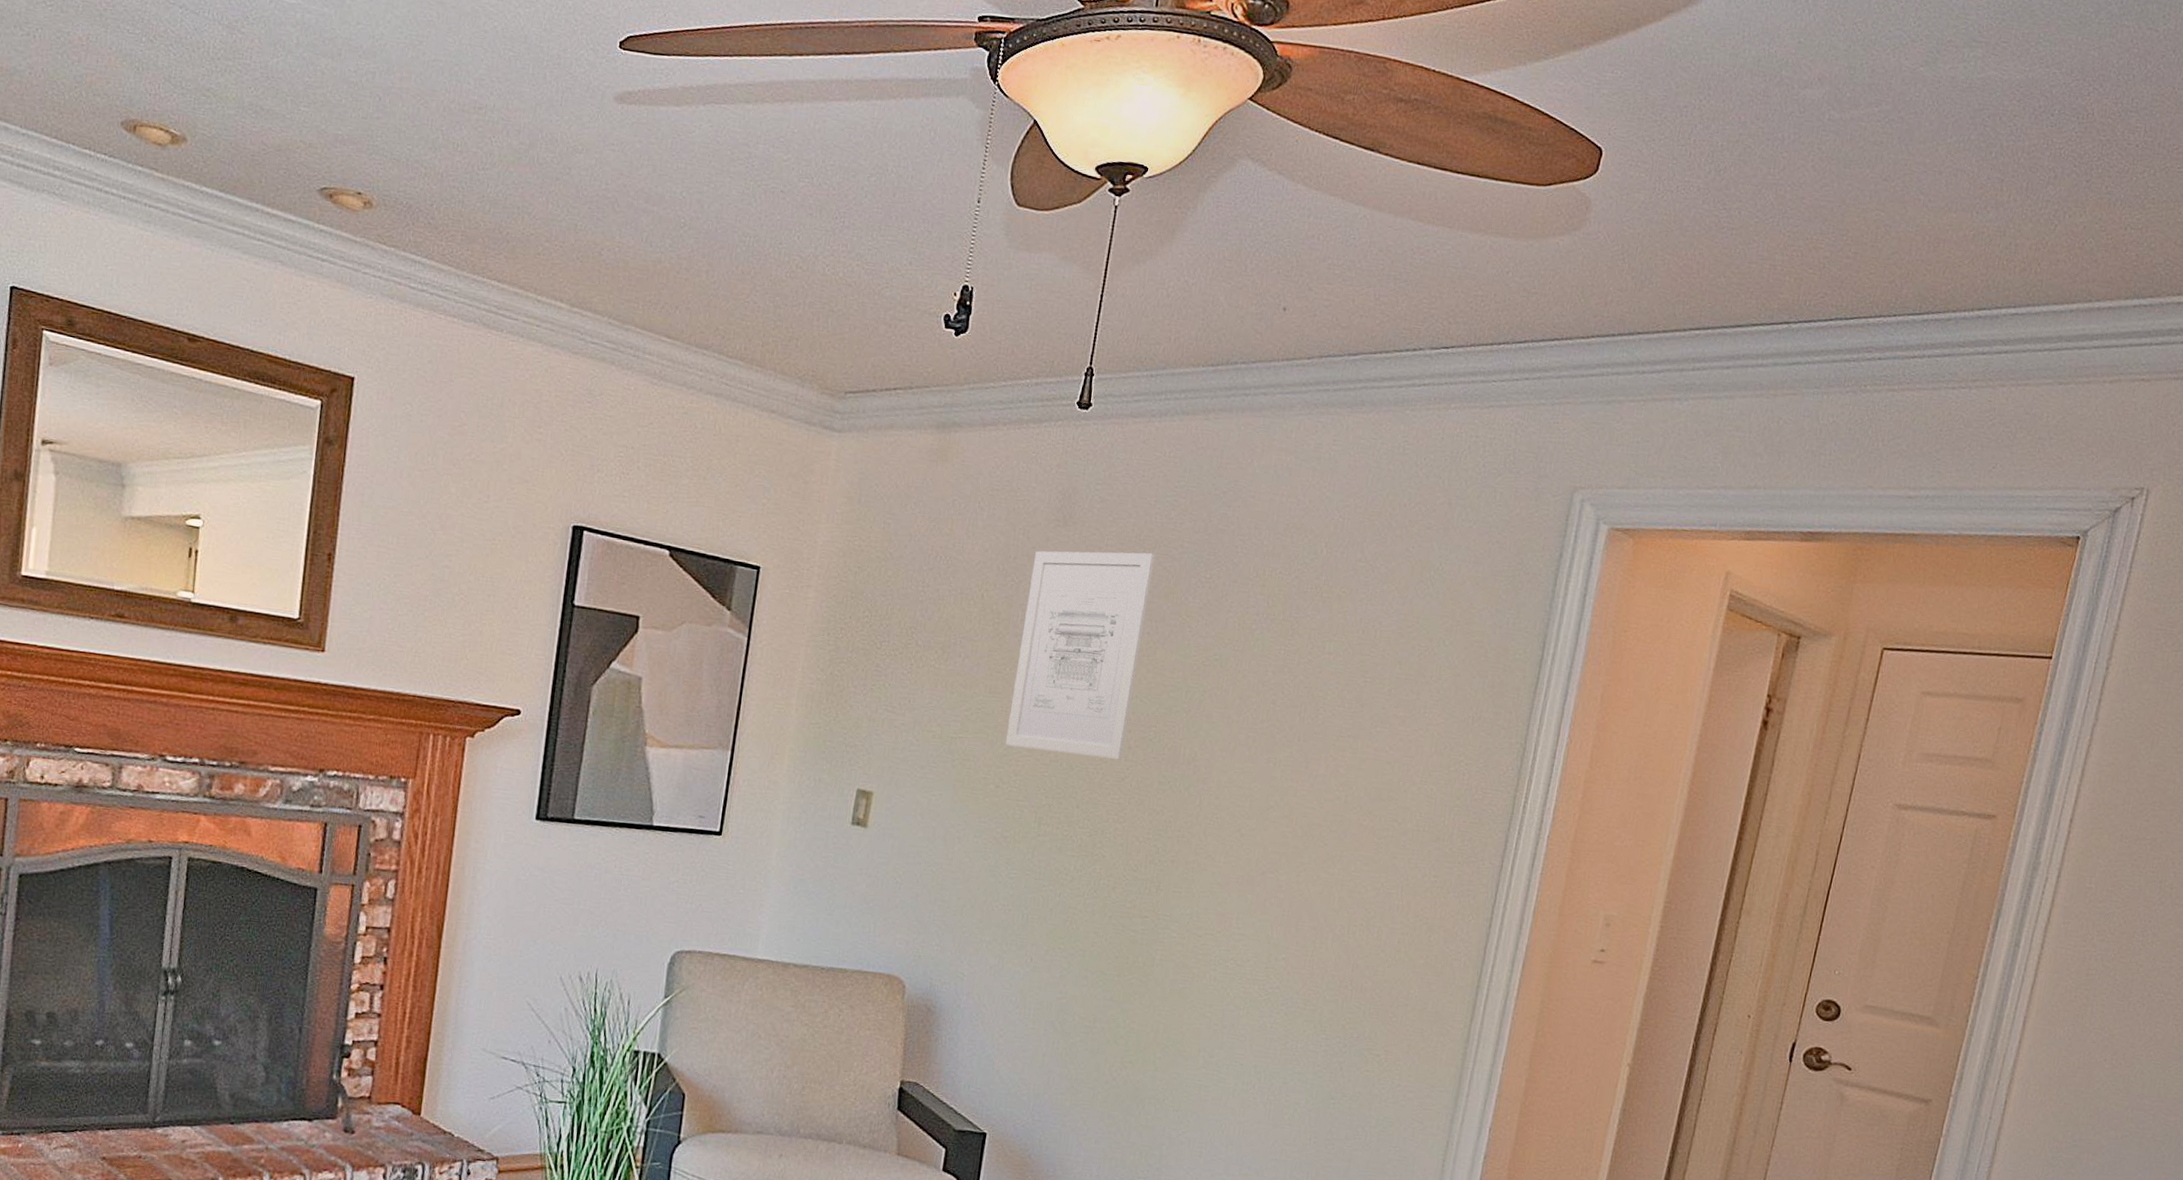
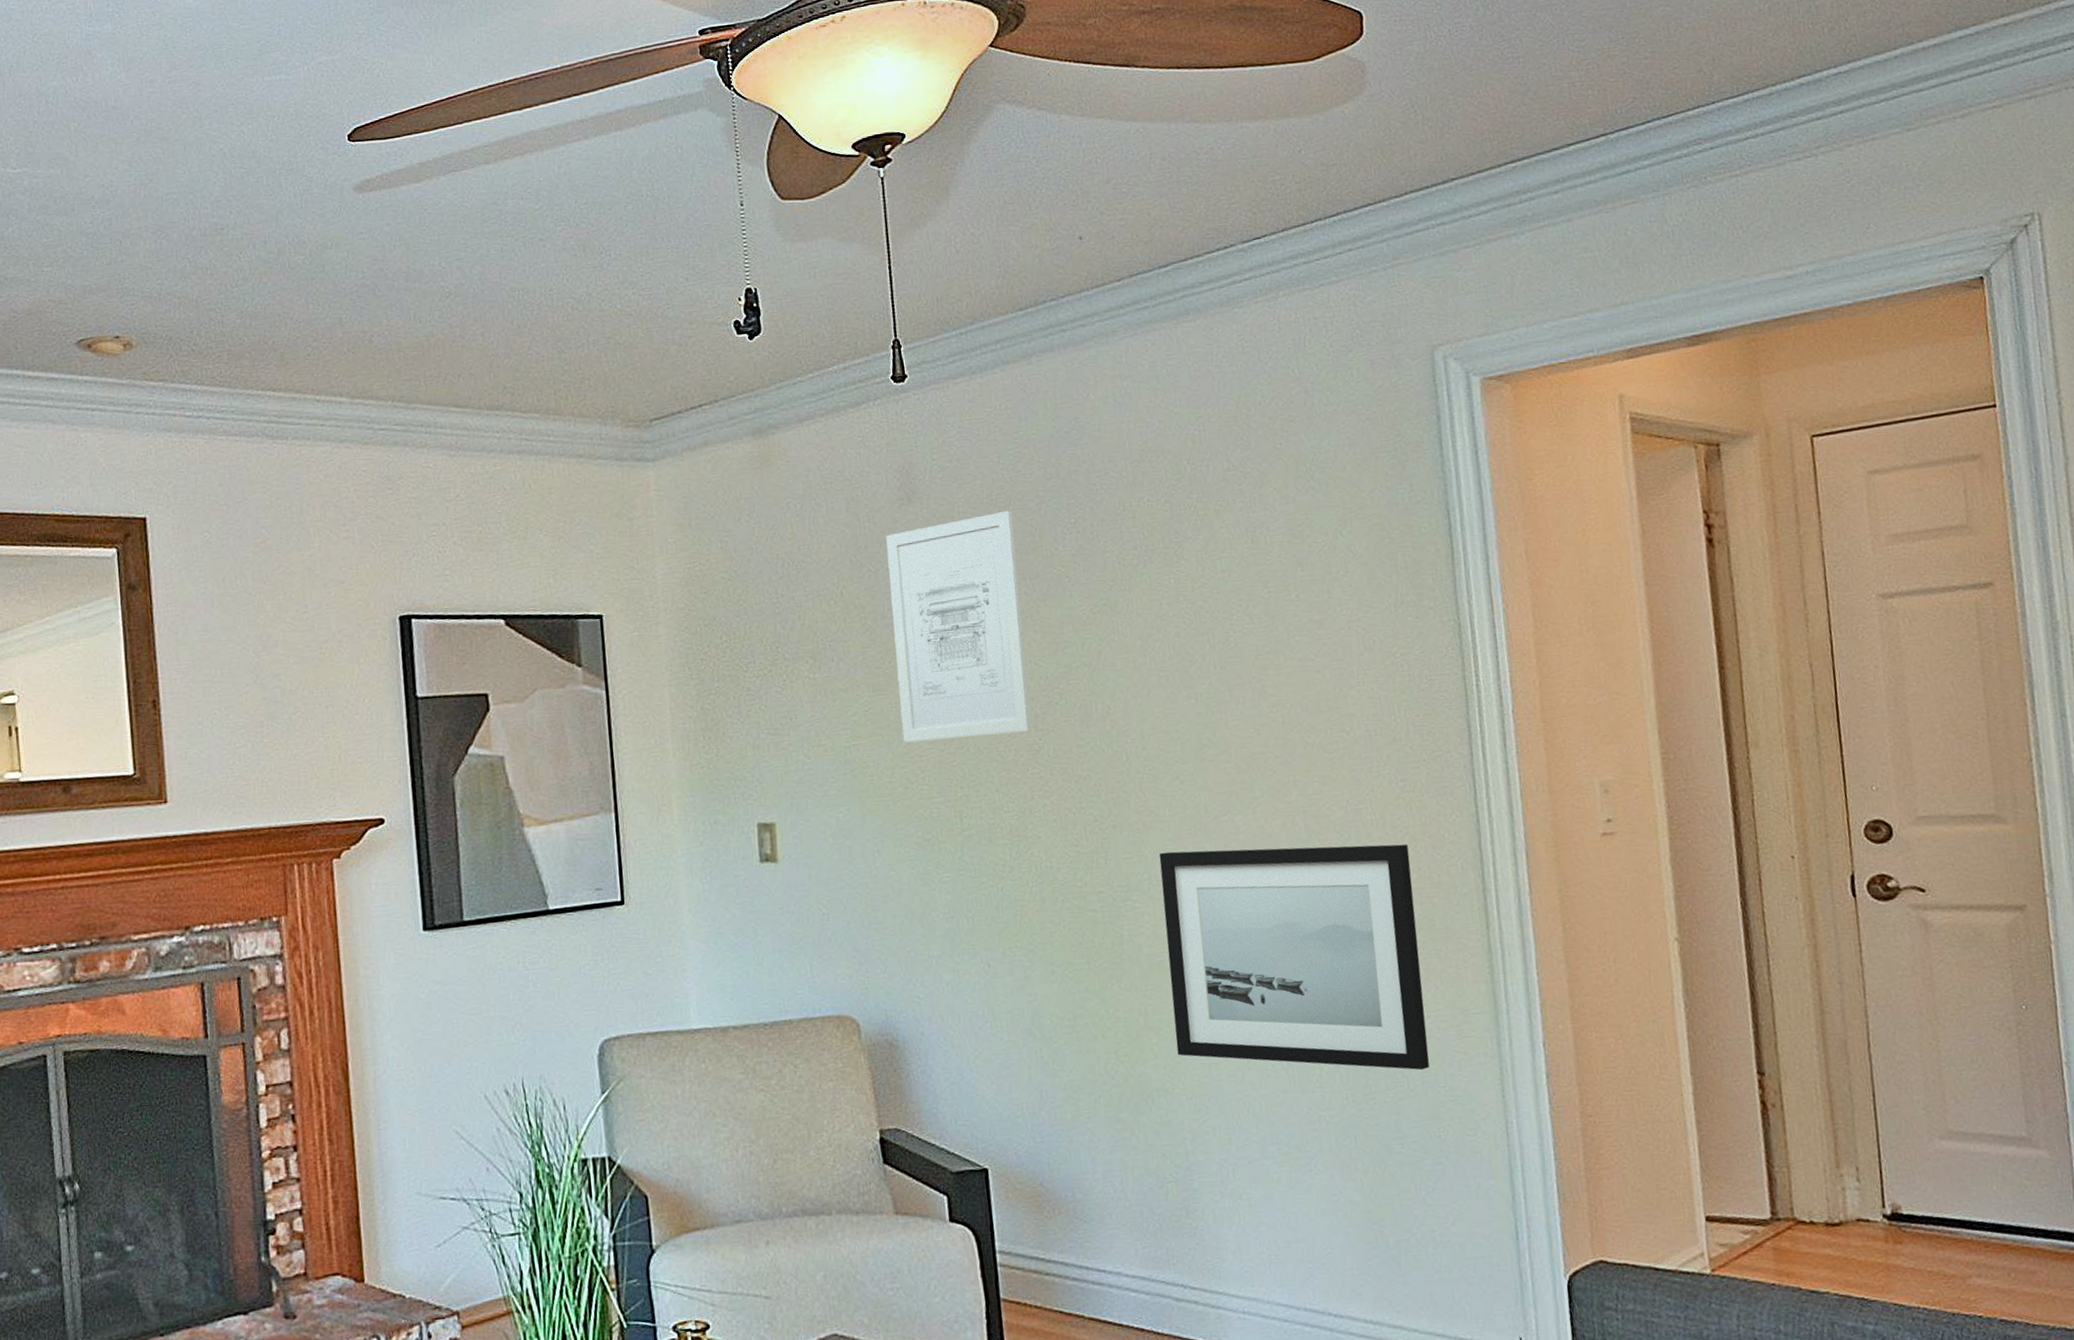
wall art: none [1175,893,1423,1130] -> present [1158,844,1430,1071]

